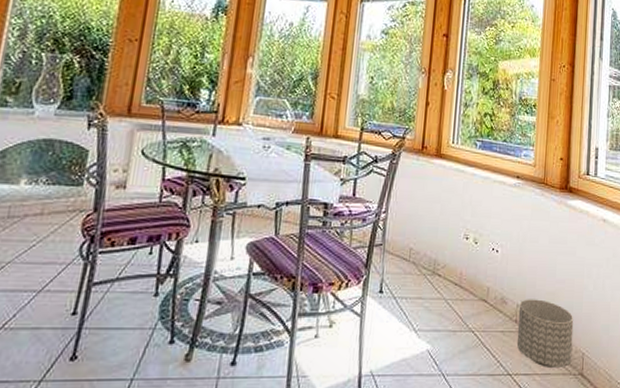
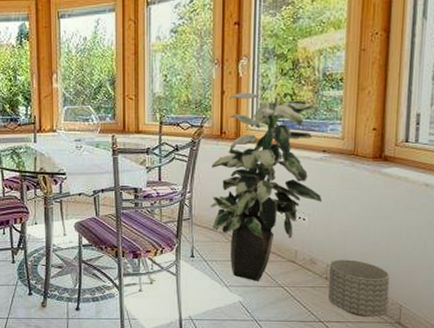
indoor plant: none [404,106,515,324] -> present [210,92,323,281]

